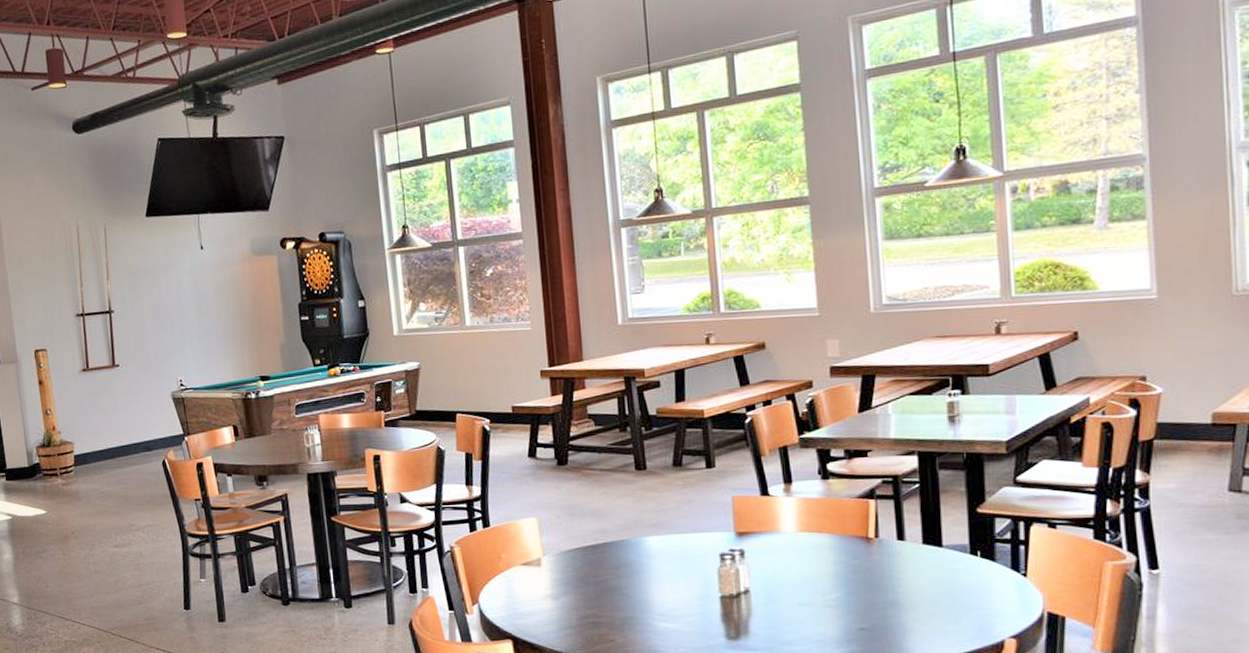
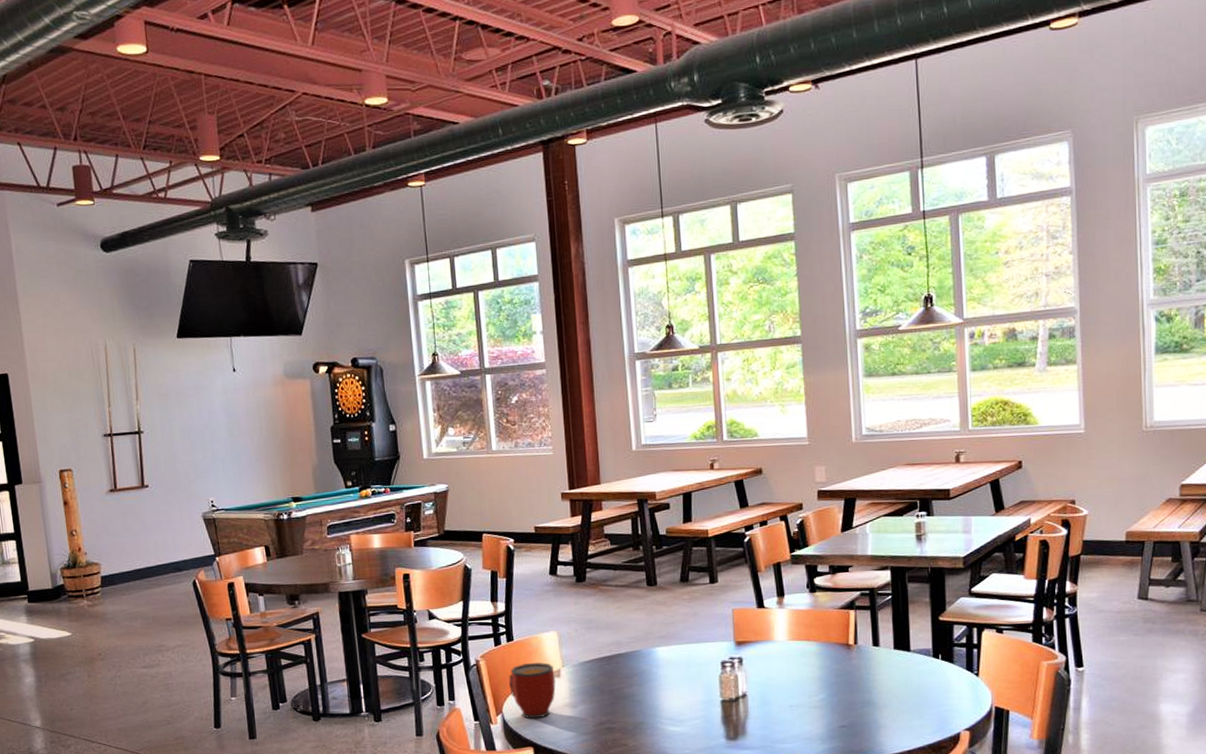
mug: none [485,550,536,610] -> present [509,662,556,719]

